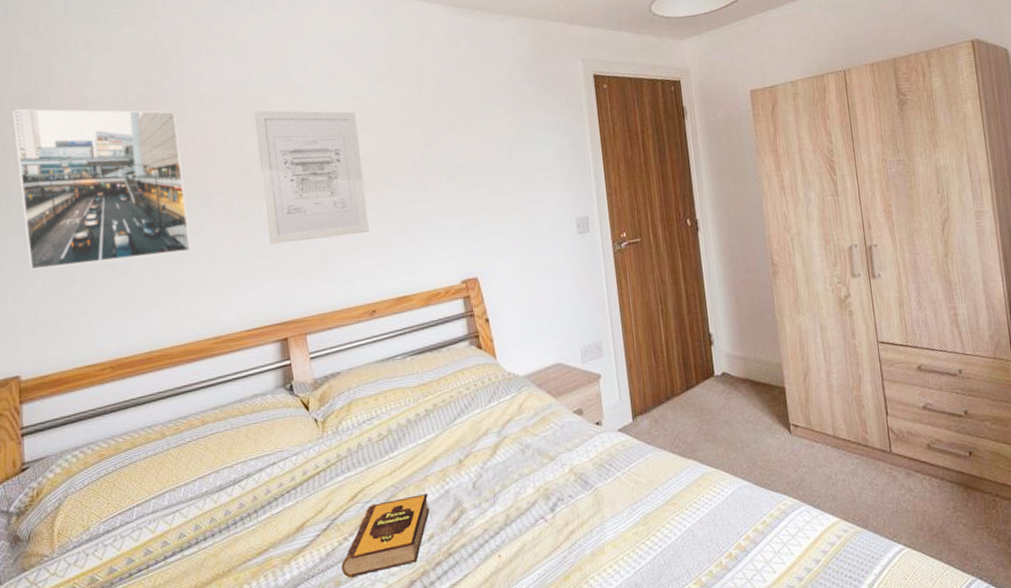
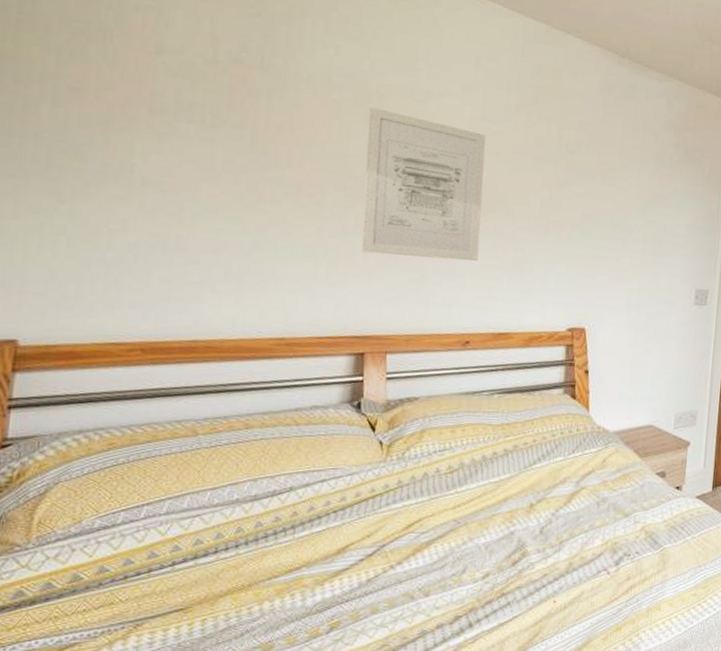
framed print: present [13,108,191,270] -> none [52,34,274,241]
hardback book: present [341,494,430,578] -> none [381,532,491,607]

